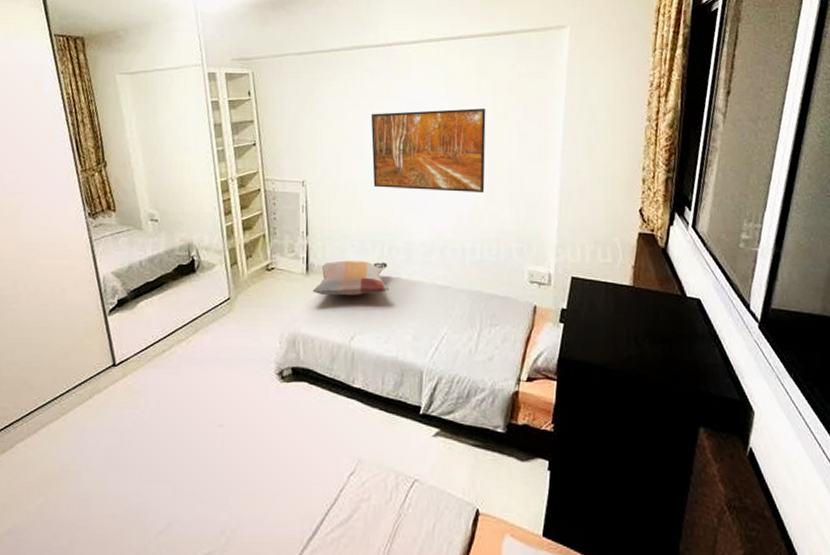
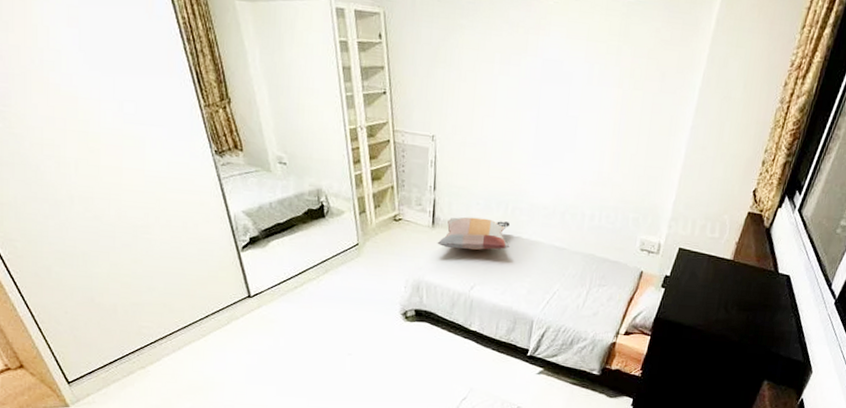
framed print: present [370,108,486,192] -> none [503,69,623,162]

